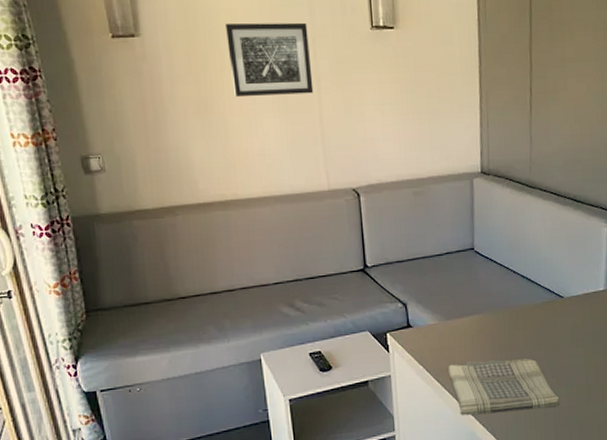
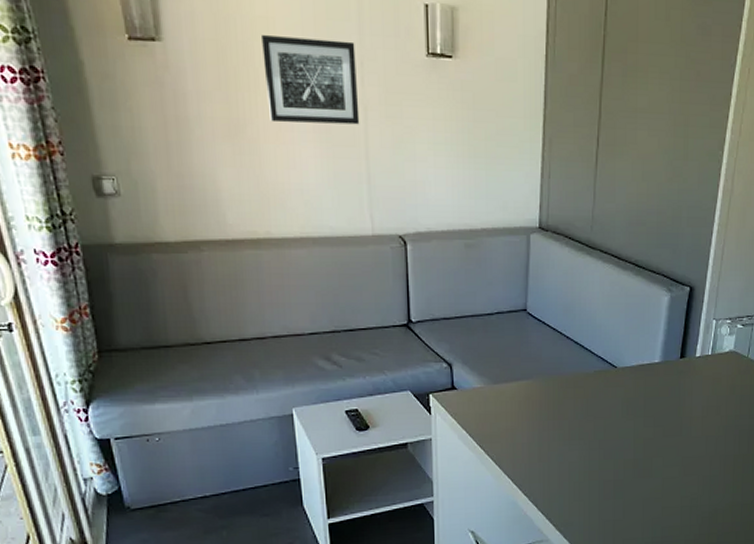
dish towel: present [448,358,559,416] -> none [492,428,605,485]

